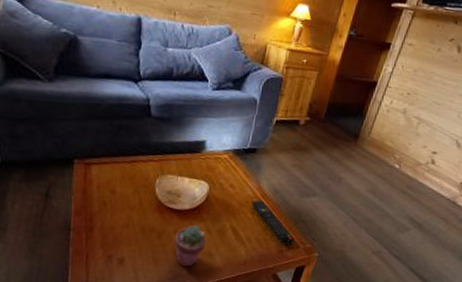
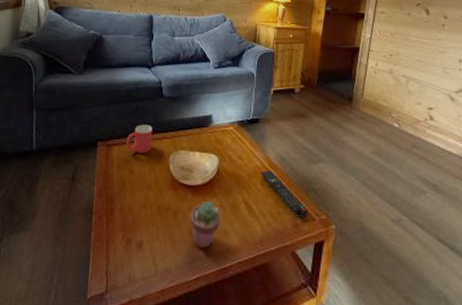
mug: none [106,144,138,175] -> present [125,124,153,154]

